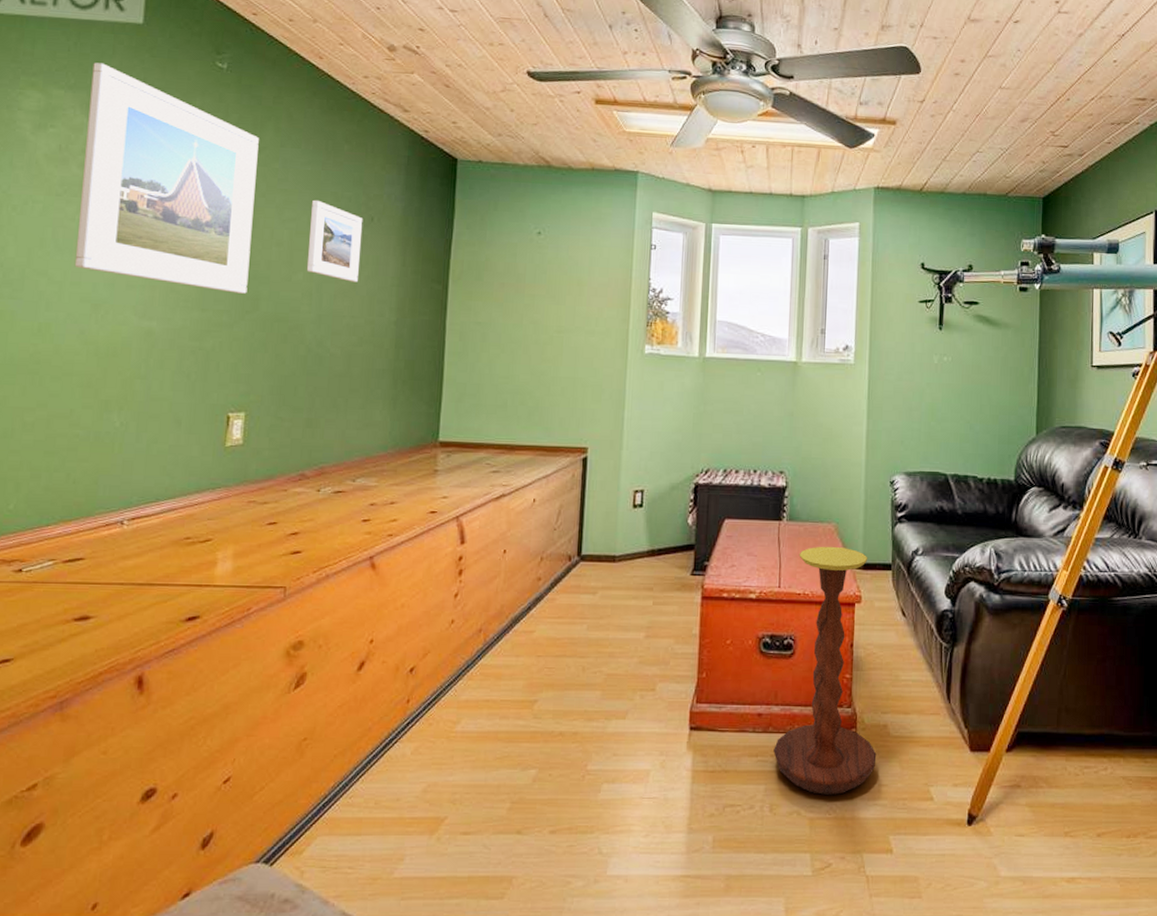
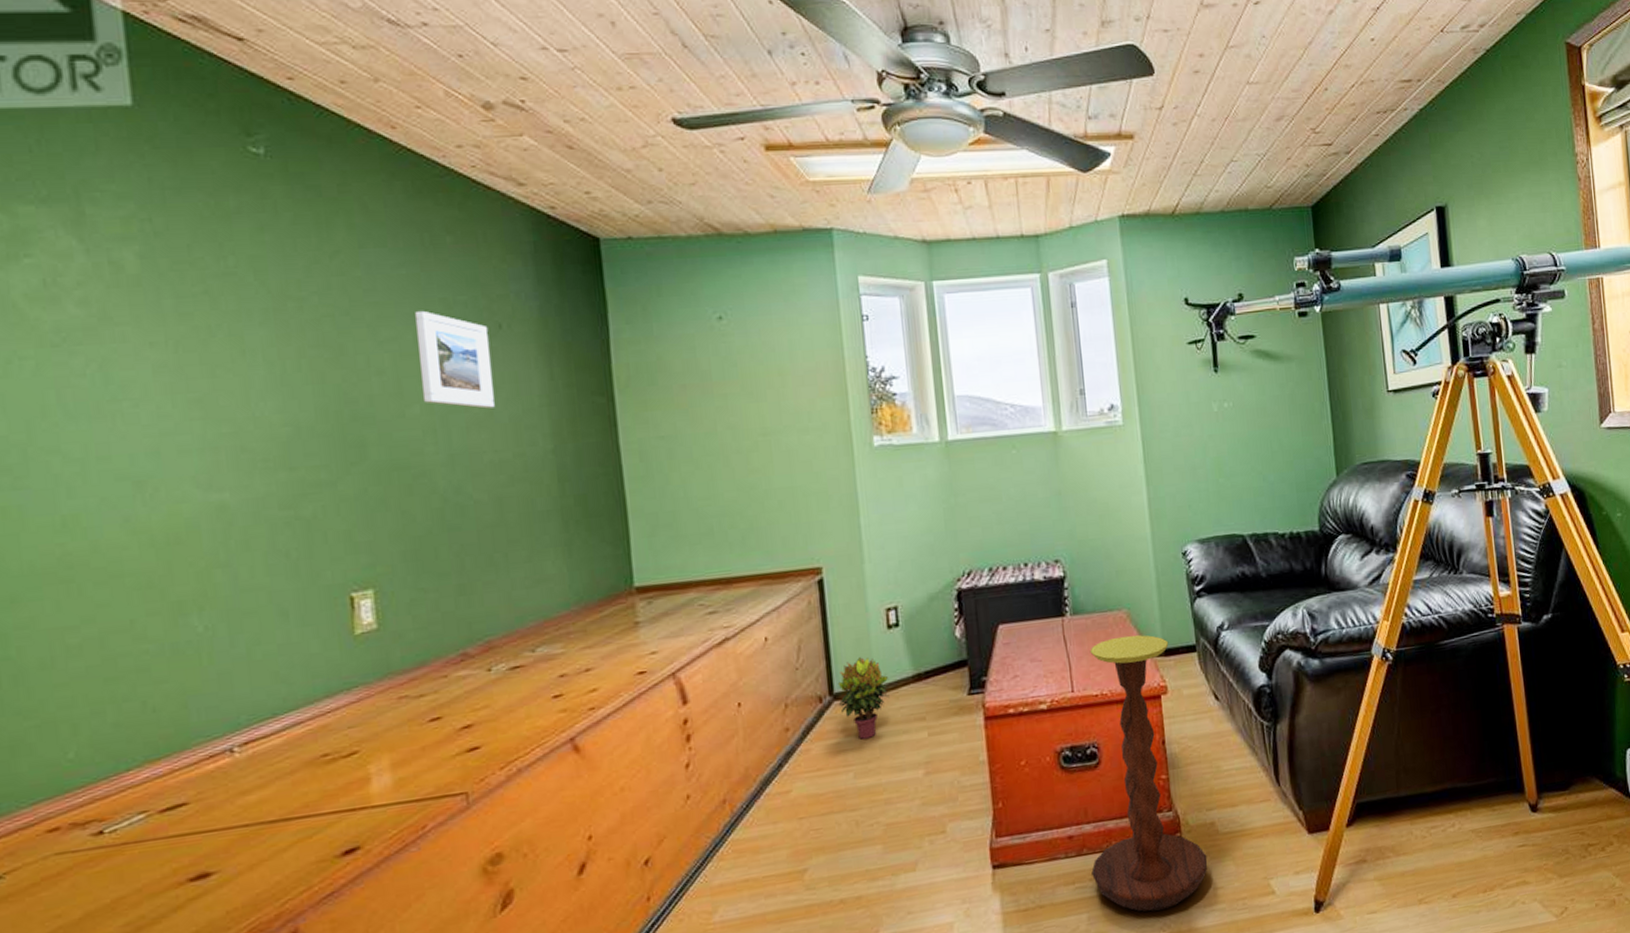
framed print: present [74,62,259,294] -> none [70,163,348,443]
potted plant: none [583,528,627,598] -> present [837,657,890,739]

